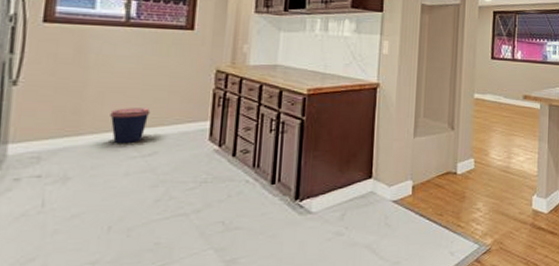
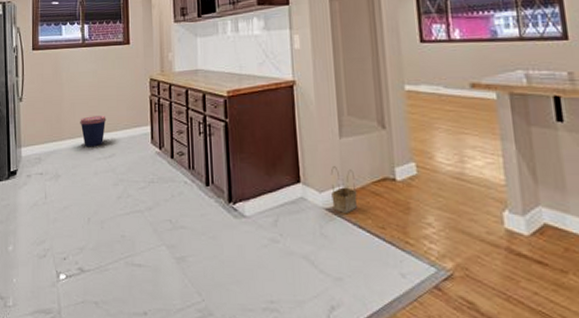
basket: none [399,163,423,204] -> present [330,166,358,213]

